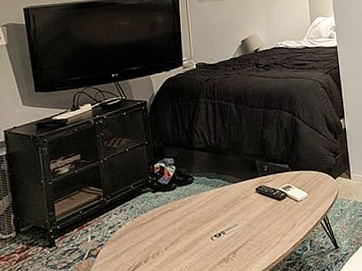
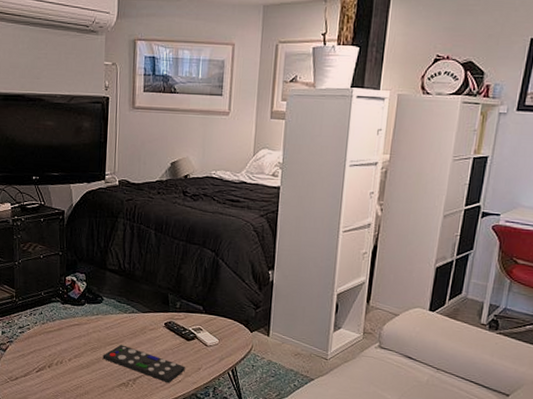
remote control: none [199,219,281,248] -> present [102,344,185,384]

